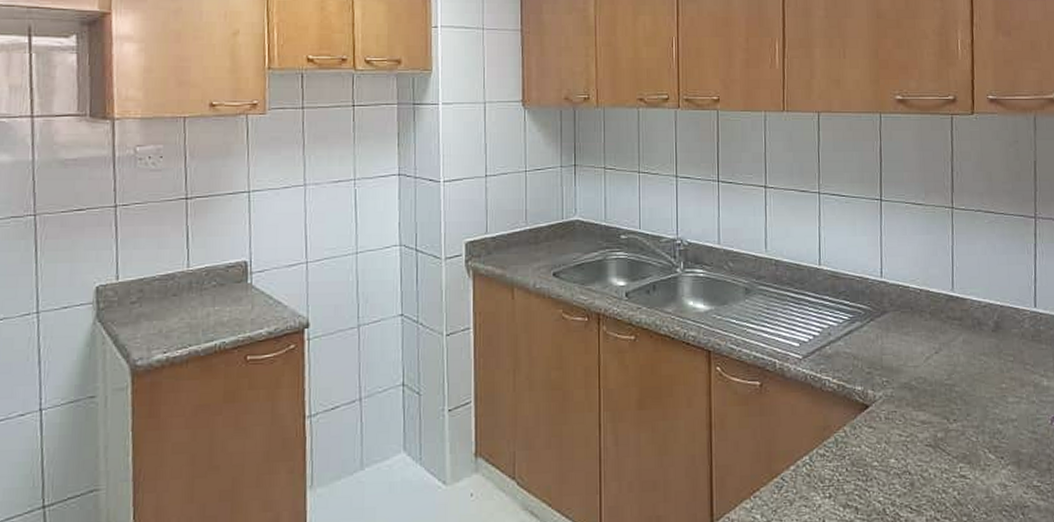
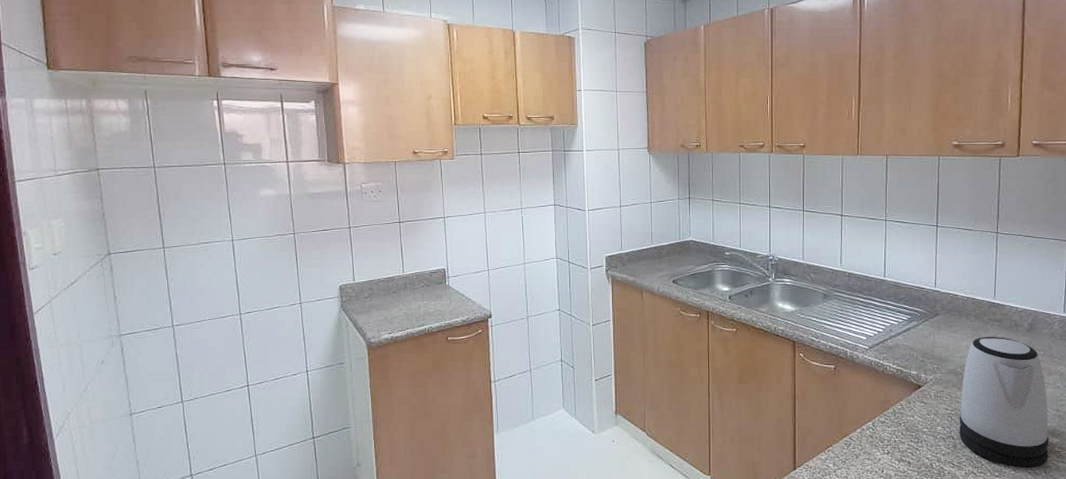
kettle: none [916,338,1026,511] -> present [958,336,1049,469]

